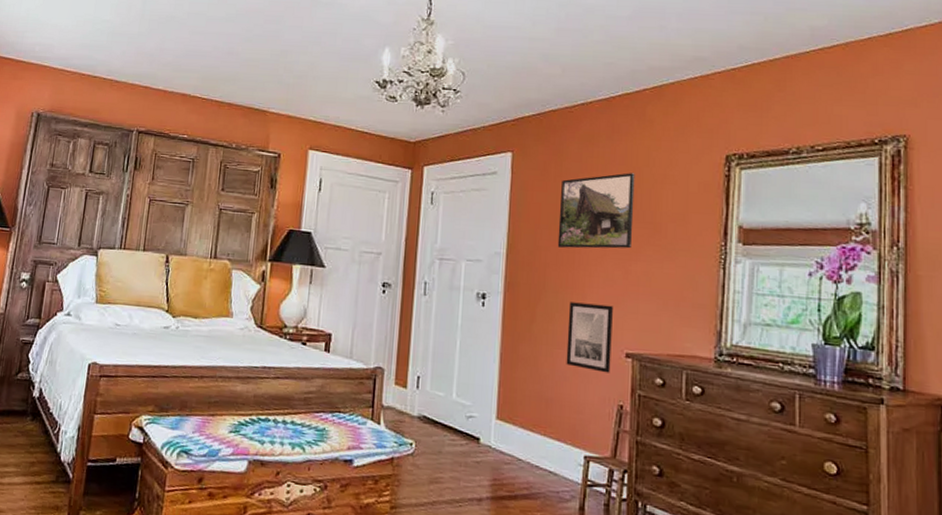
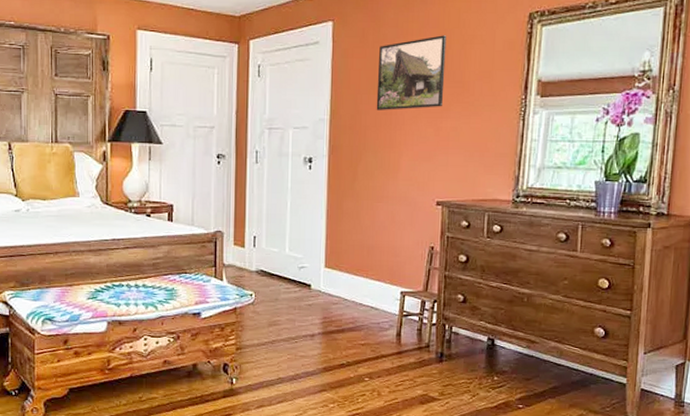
wall art: present [566,302,613,373] -> none [384,160,426,220]

